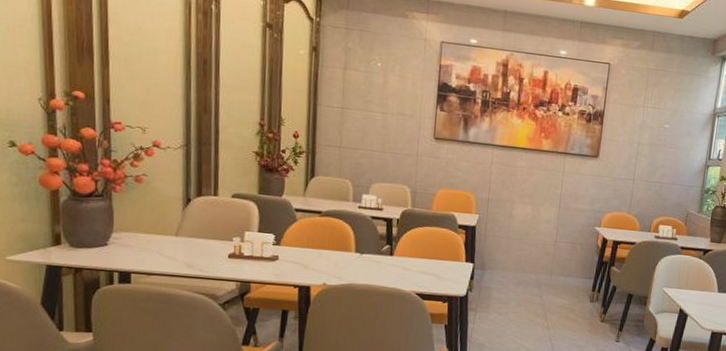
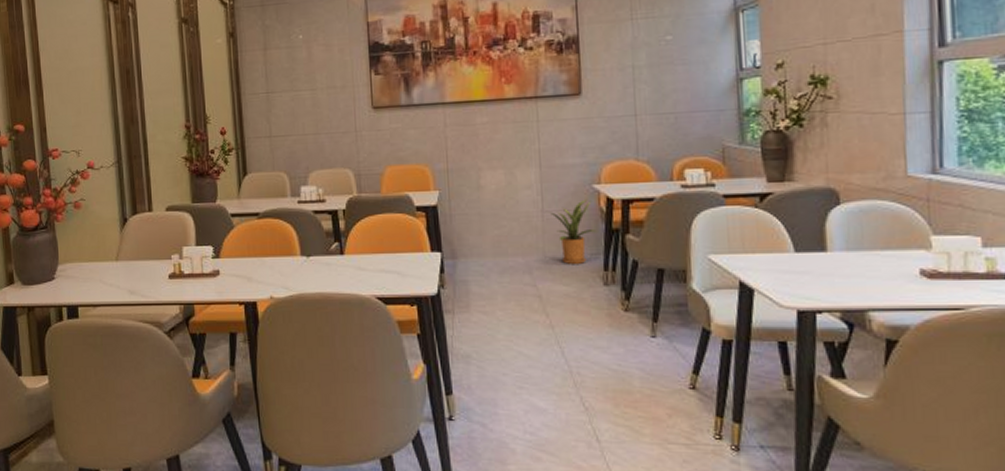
house plant: none [557,237,592,284] -> present [545,199,595,264]

